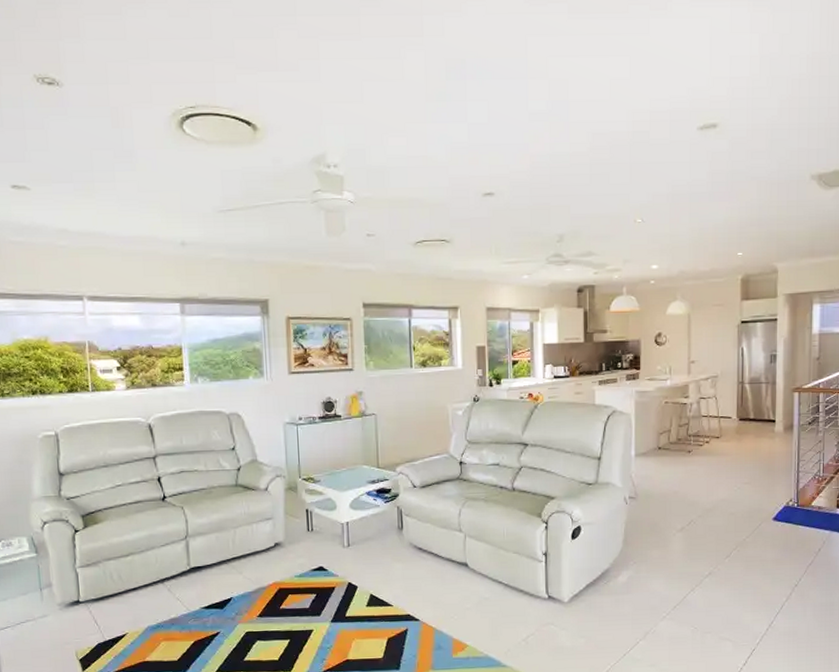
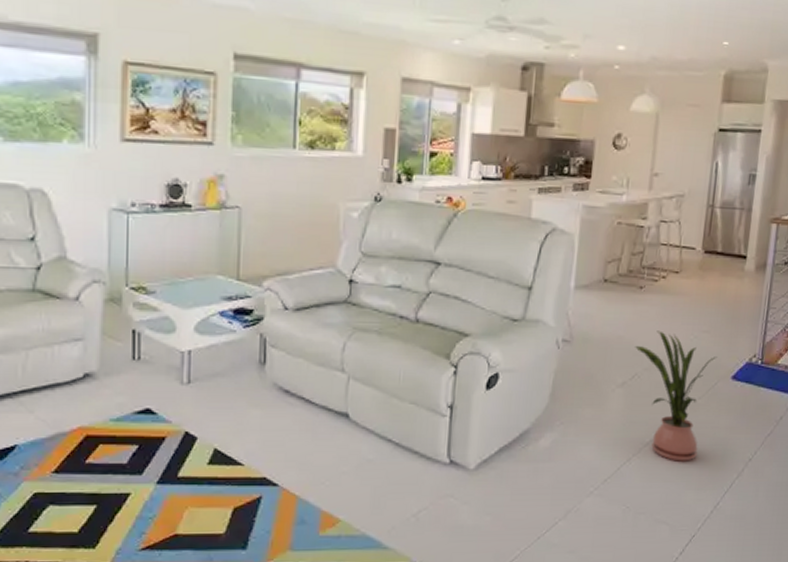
house plant: none [689,485,759,589] -> present [635,330,718,461]

